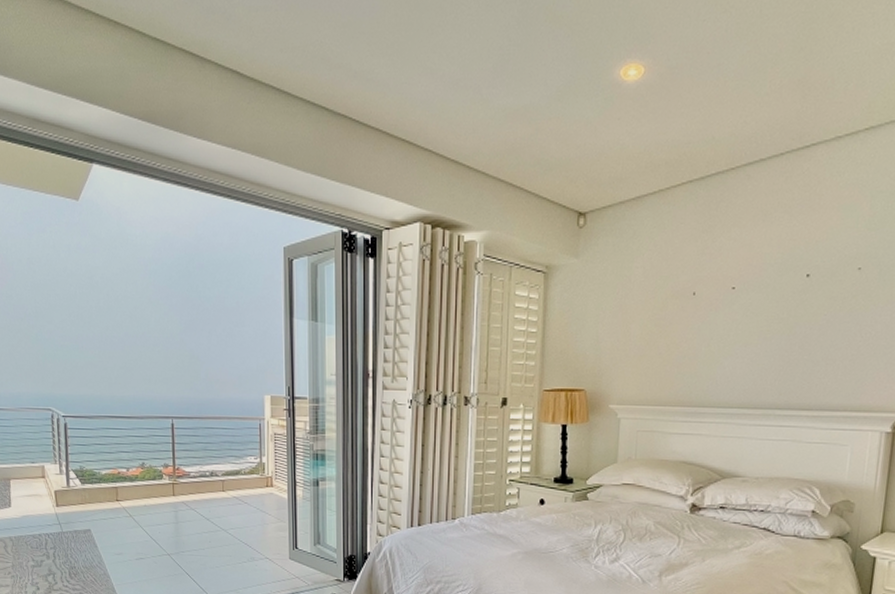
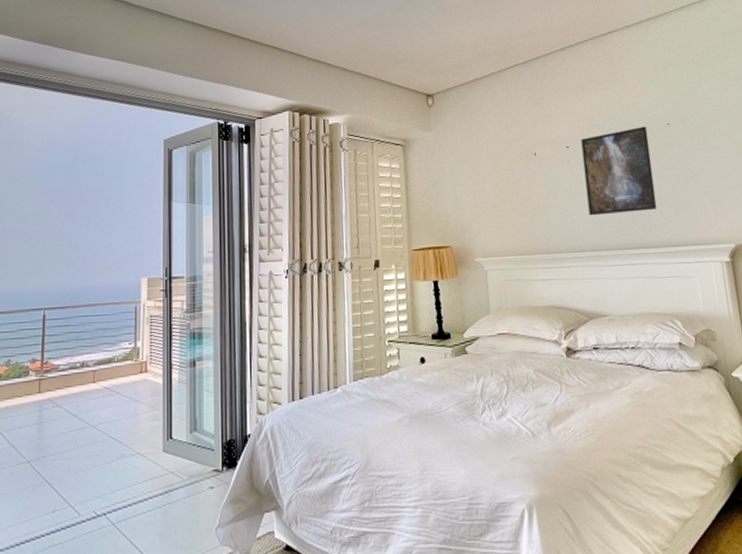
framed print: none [743,269,833,370] -> present [581,126,657,216]

